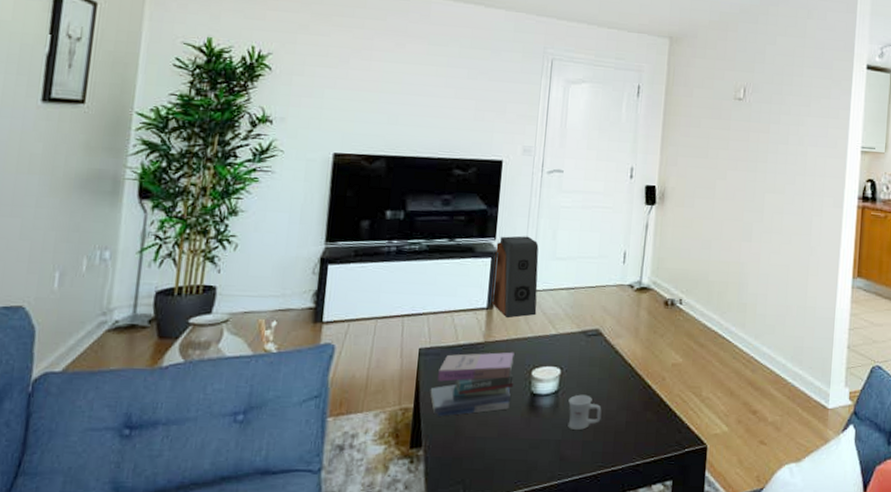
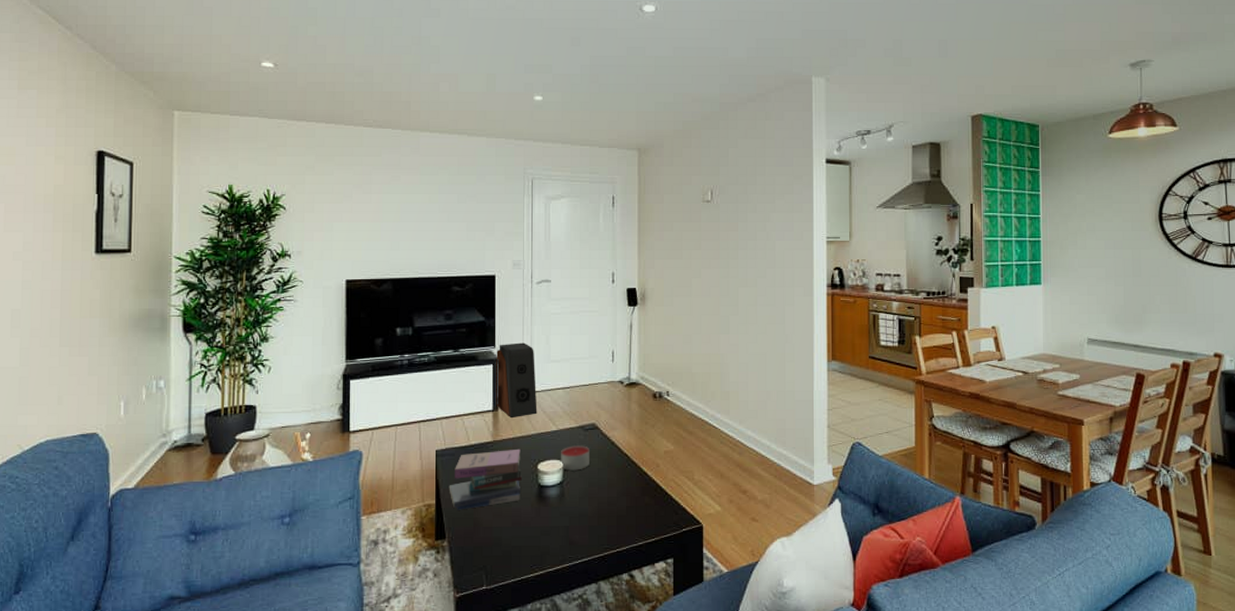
candle: none [557,352,591,380] -> present [561,445,589,471]
mug: present [568,394,602,431] -> none [573,484,604,517]

